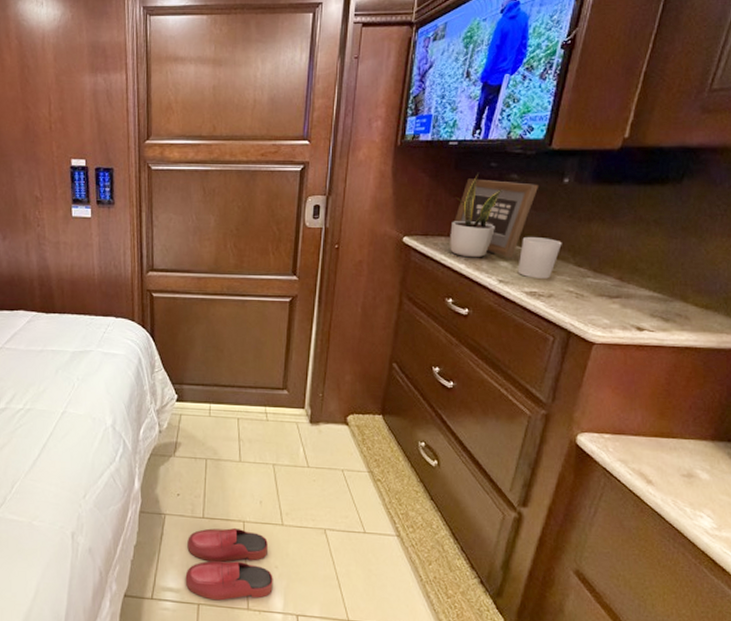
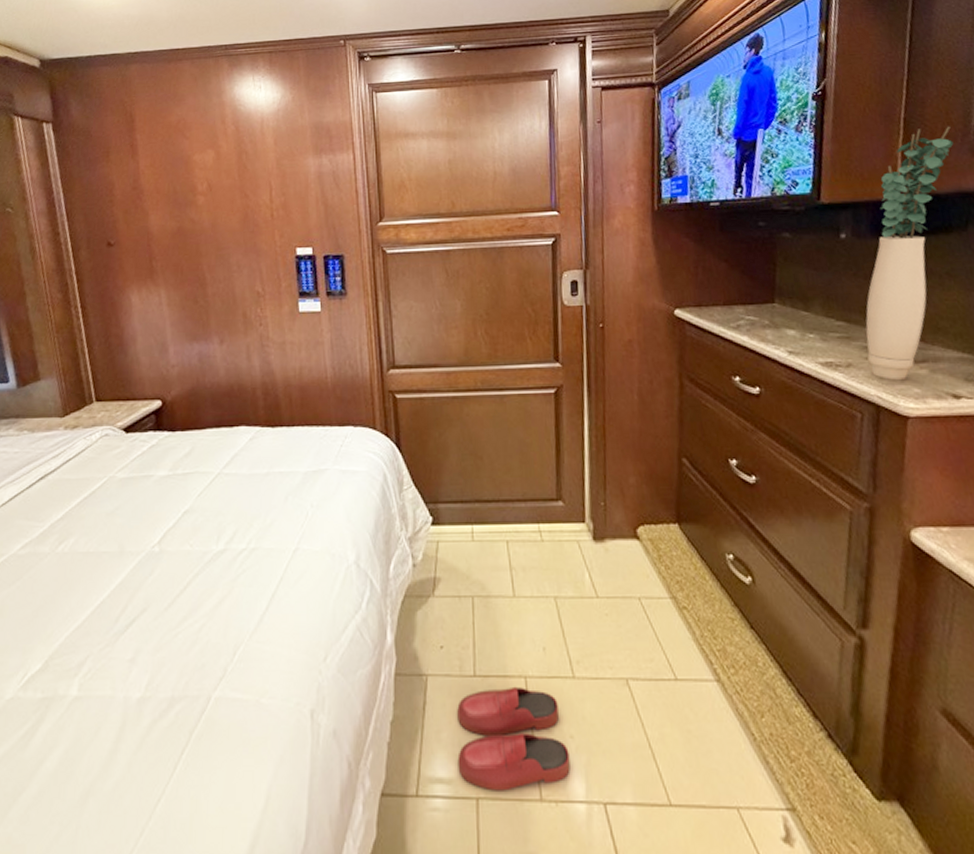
picture frame: present [449,178,538,258] -> none [725,240,814,325]
potted plant: present [450,173,505,258] -> none [725,234,779,328]
candle holder: present [517,236,562,279] -> none [806,299,851,347]
vase: none [568,82,687,312] -> present [865,126,954,381]

